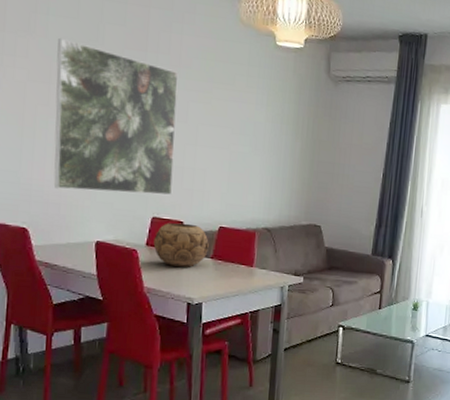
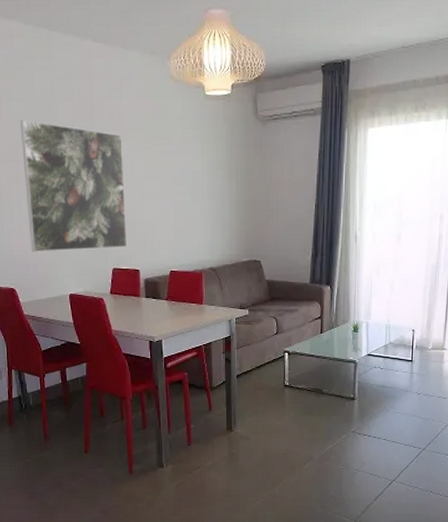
decorative bowl: present [153,222,209,268] -> none [116,271,163,310]

